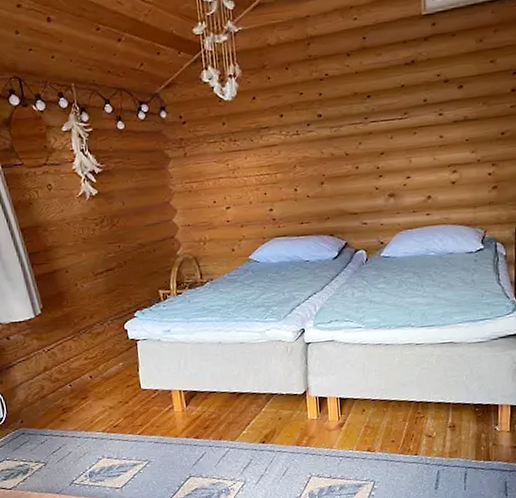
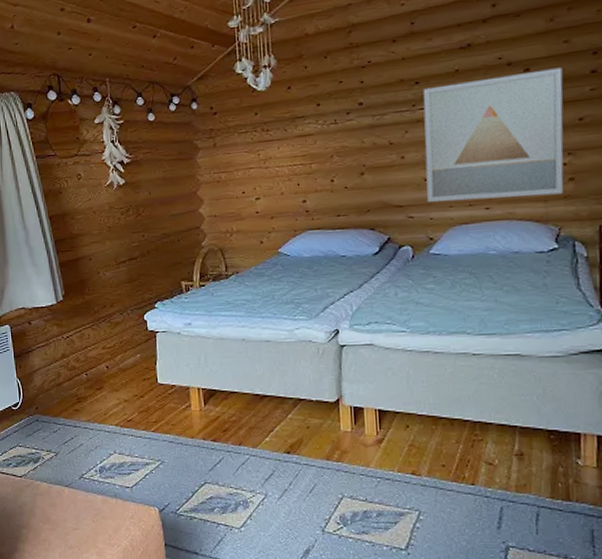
wall art: none [373,85,489,209] -> present [422,67,564,202]

